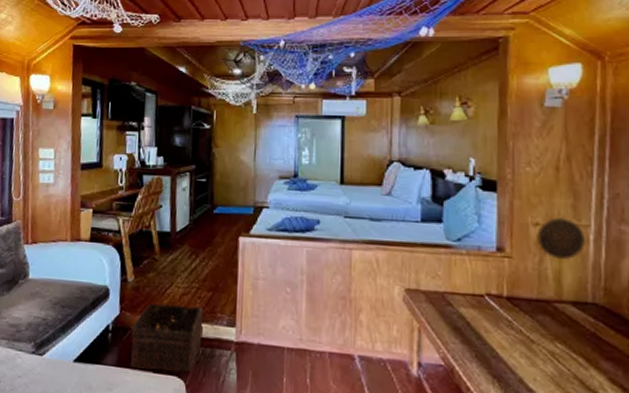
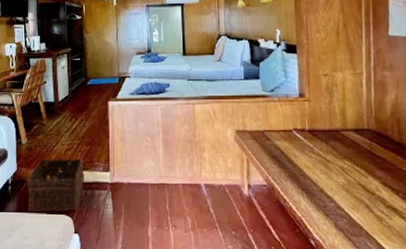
decorative plate: present [537,217,585,261] -> none [326,69,360,100]

